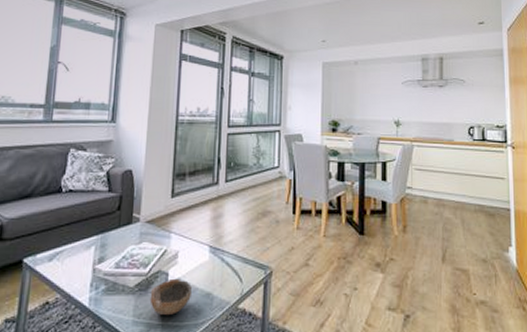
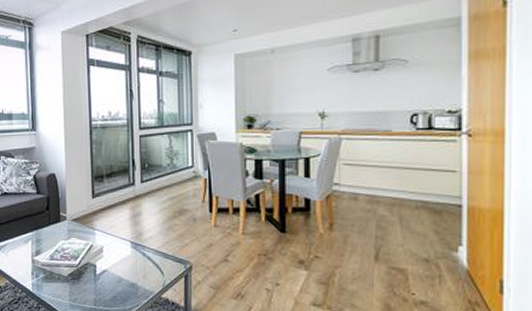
bowl: present [149,278,193,315] -> none [82,270,119,301]

